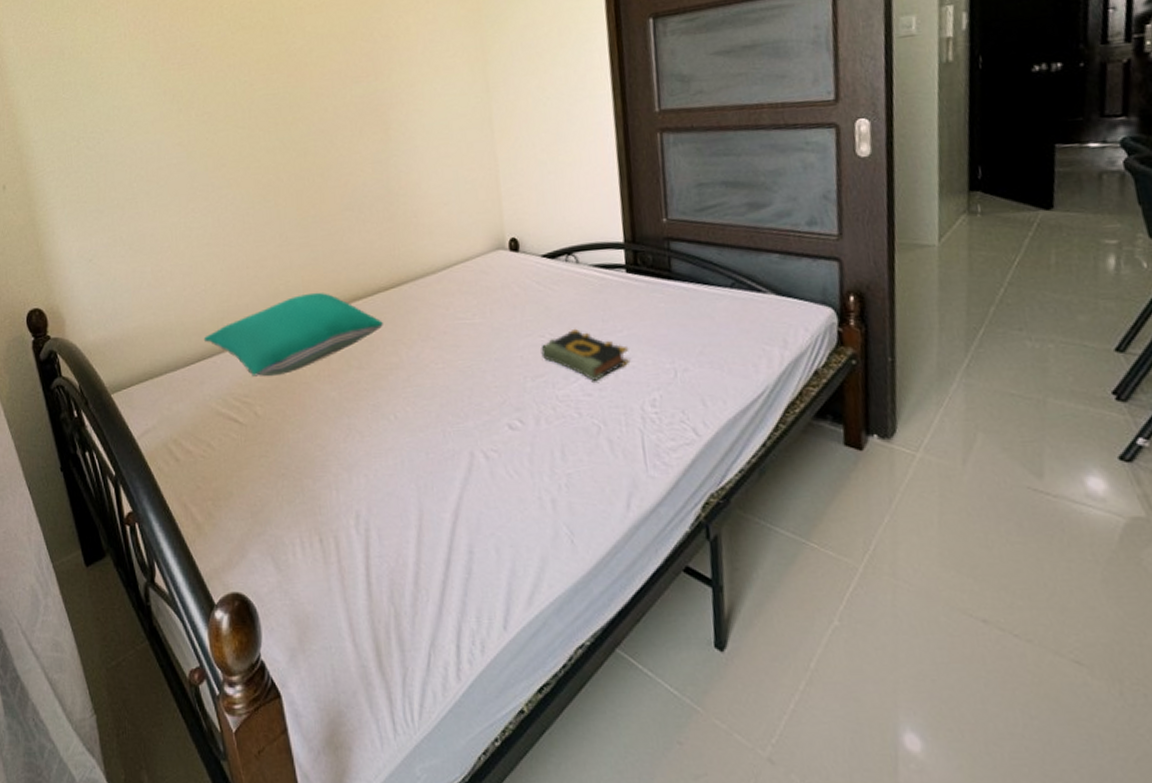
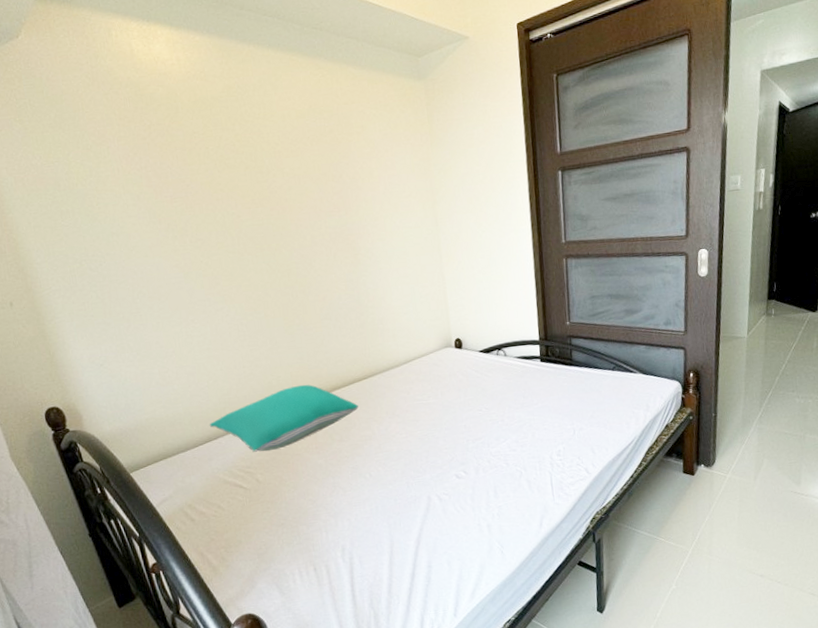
book: present [541,328,631,381] -> none [479,403,543,440]

